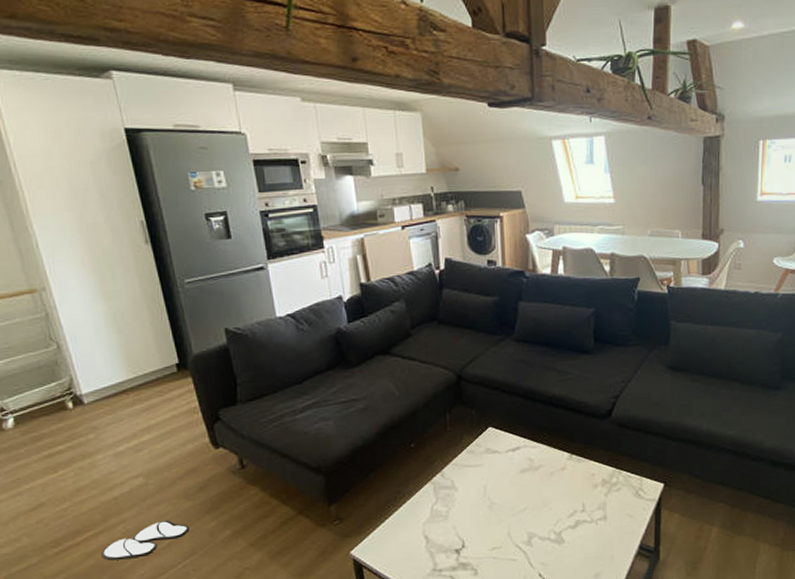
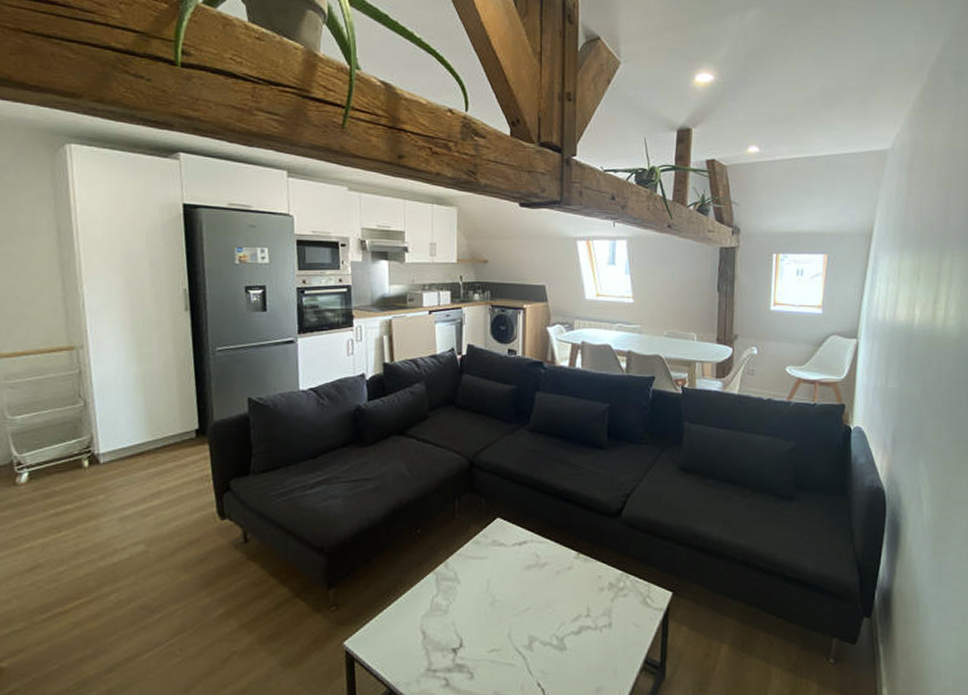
slippers: present [101,520,189,561] -> none [88,592,183,632]

